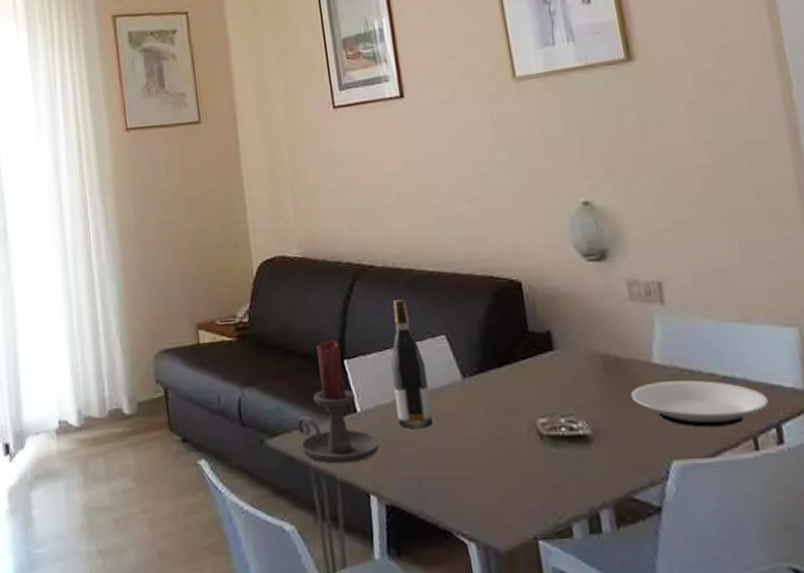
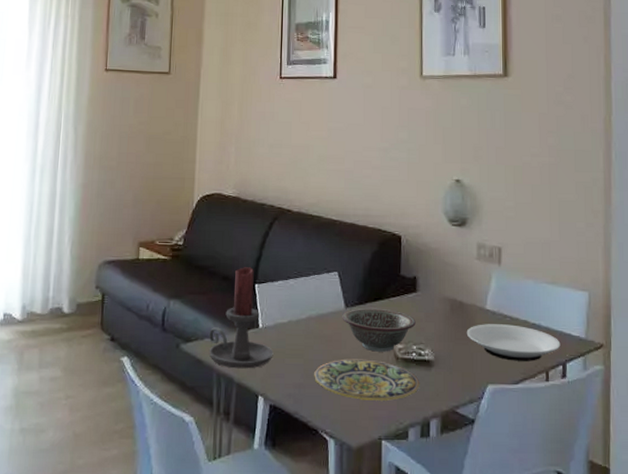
wine bottle: present [390,299,433,429] -> none [290,240,318,345]
plate: none [435,440,579,492] -> present [314,359,420,401]
decorative bowl: none [460,374,560,430] -> present [342,307,416,352]

